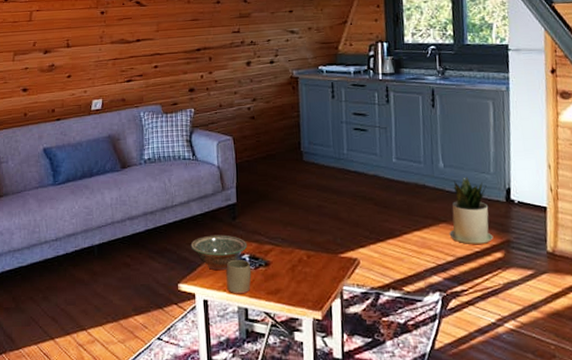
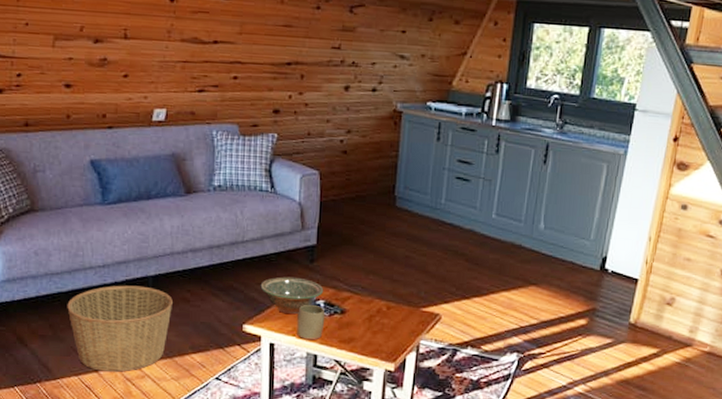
basket: none [27,255,116,339] -> present [67,285,173,372]
planter: present [449,176,494,245] -> none [537,241,584,311]

